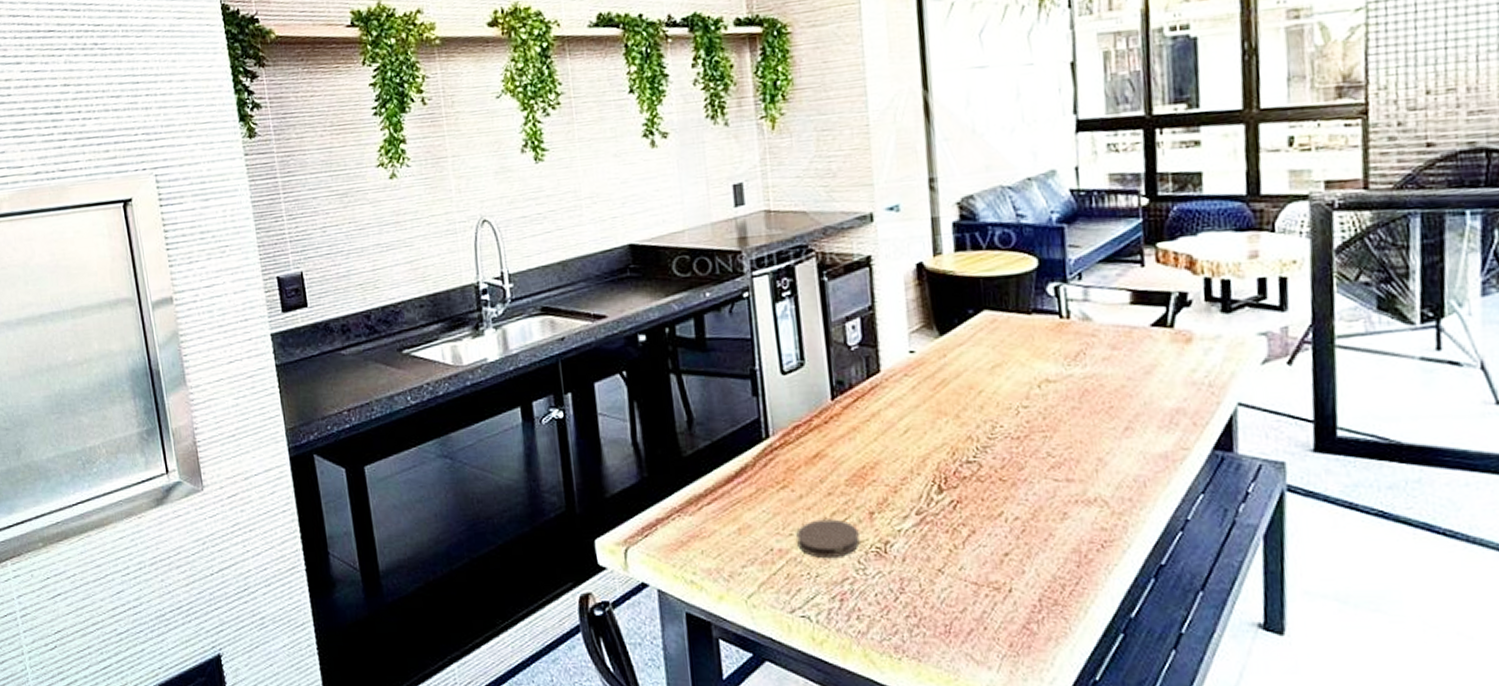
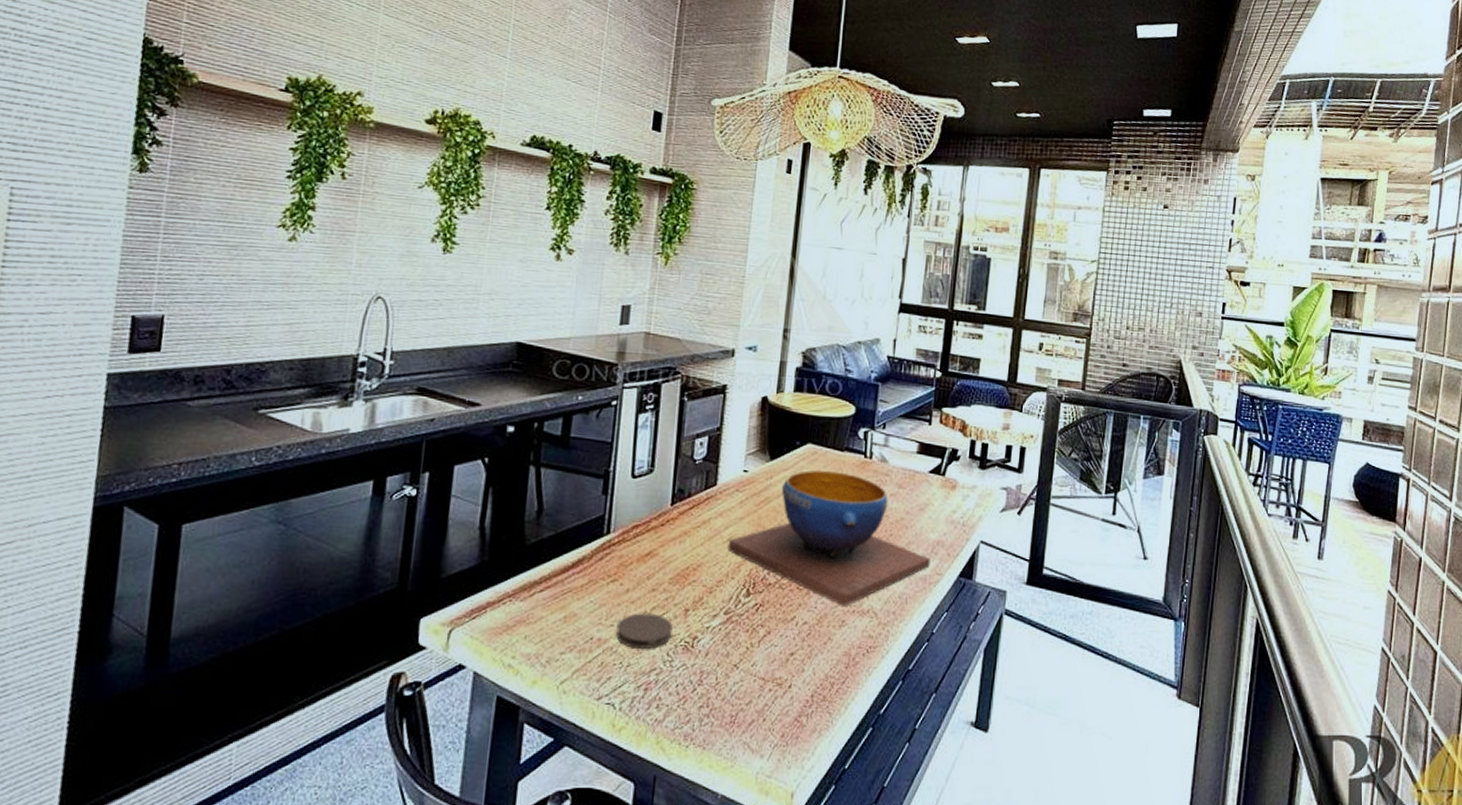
decorative bowl: none [905,339,1171,496] -> present [727,470,930,606]

